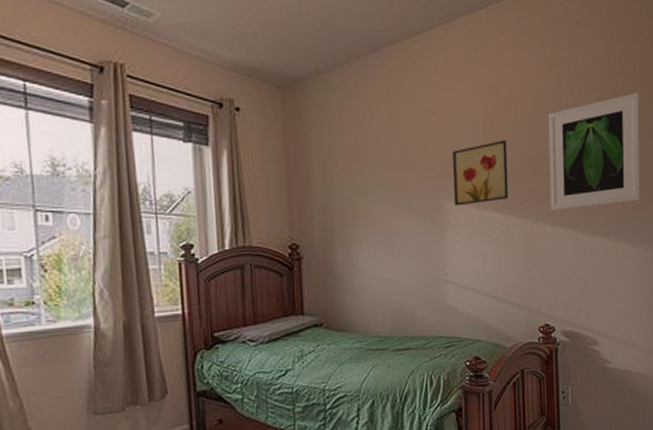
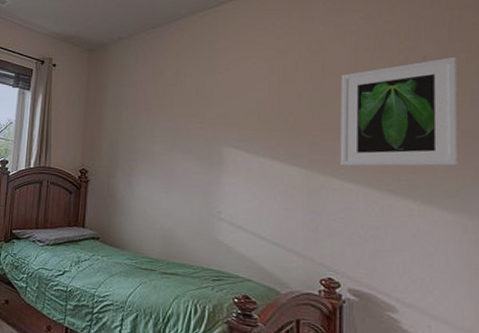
wall art: present [453,139,509,206] -> none [234,96,293,153]

